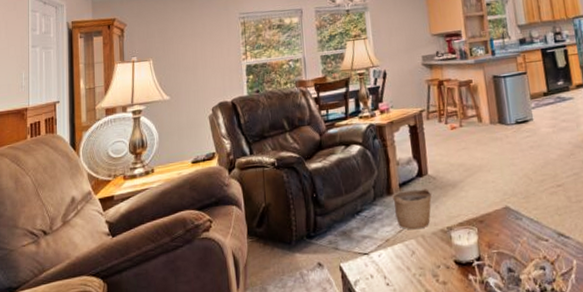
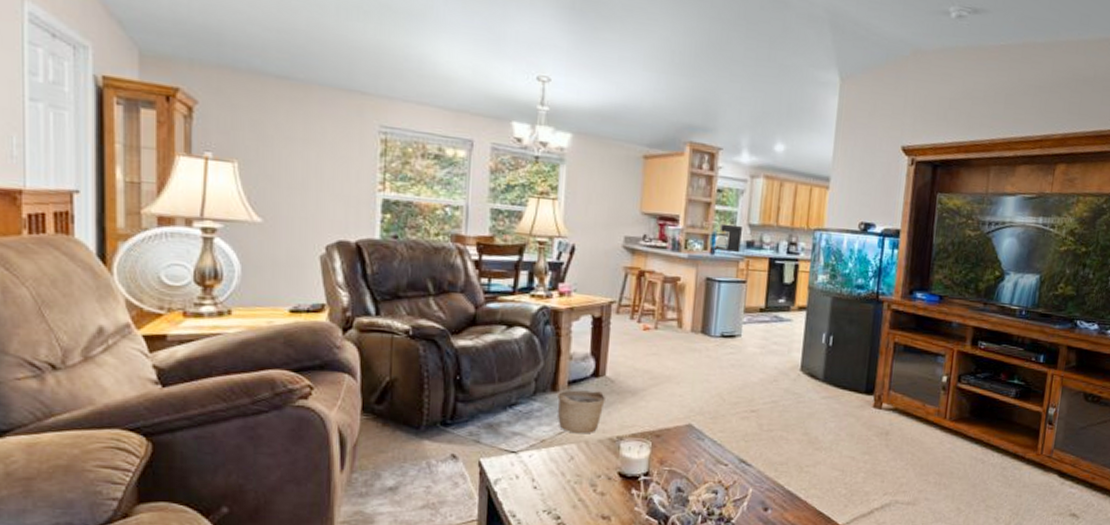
coffee maker: none [491,28,516,52] -> present [712,223,743,253]

